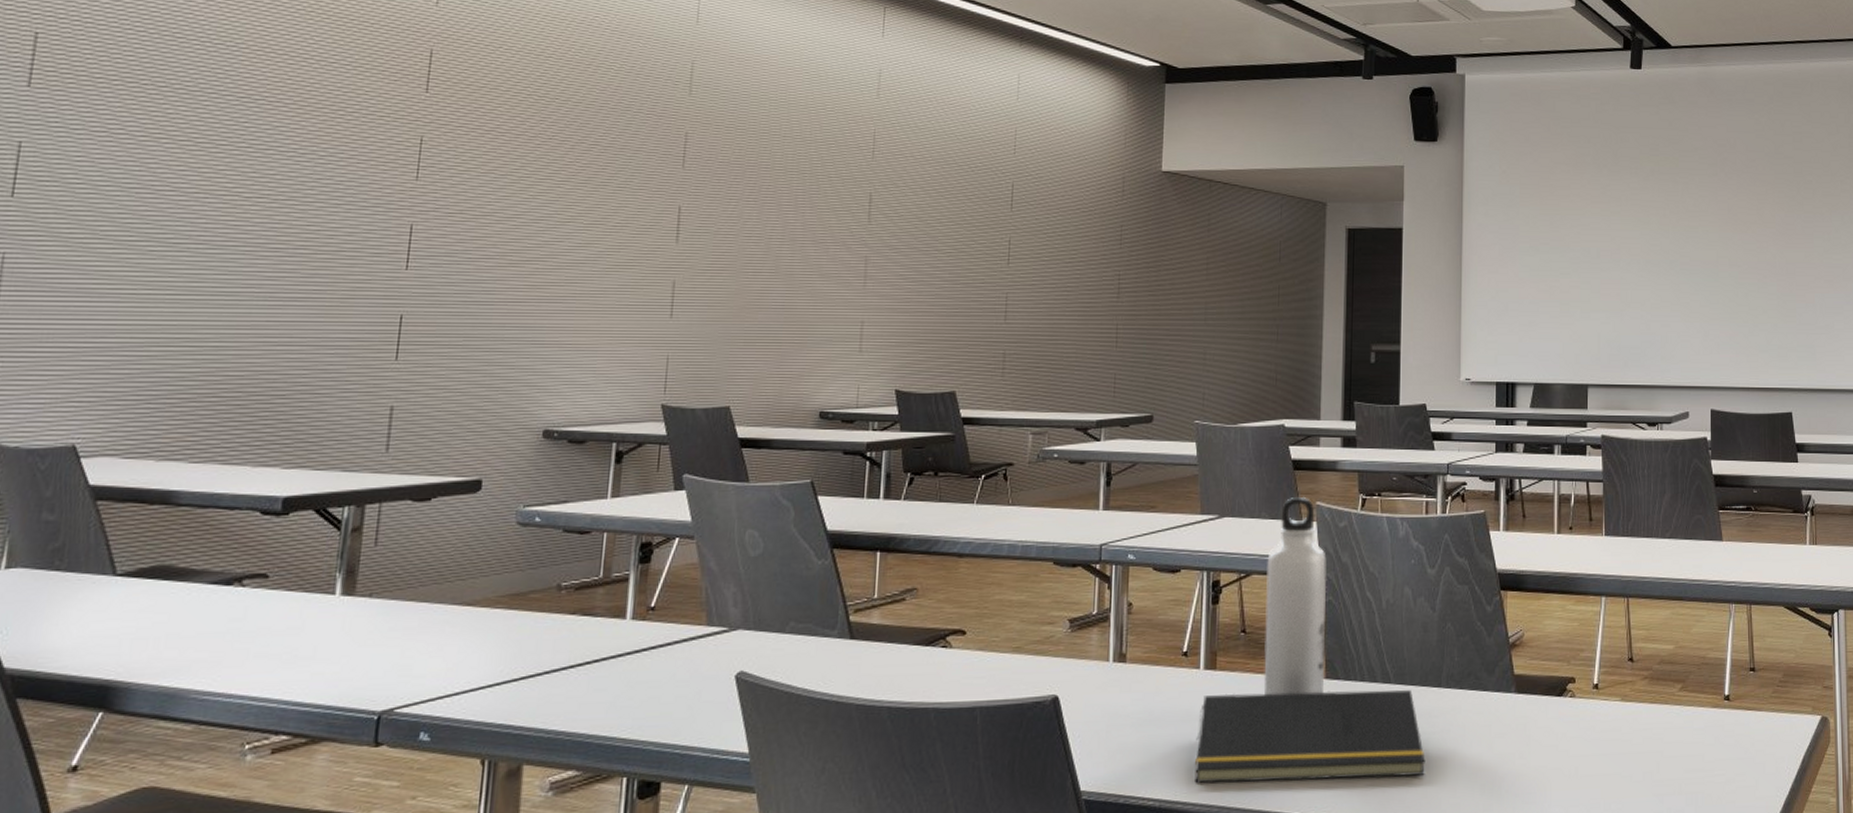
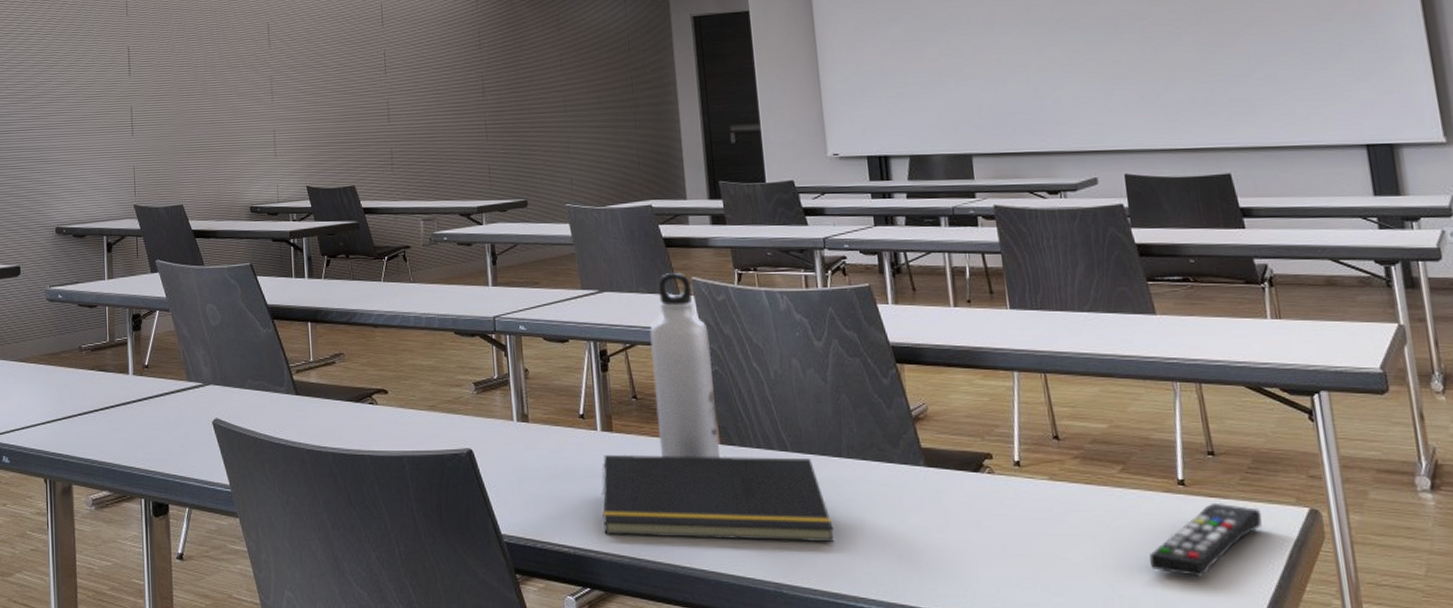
remote control: none [1696,715,1786,787] -> present [1150,502,1262,578]

